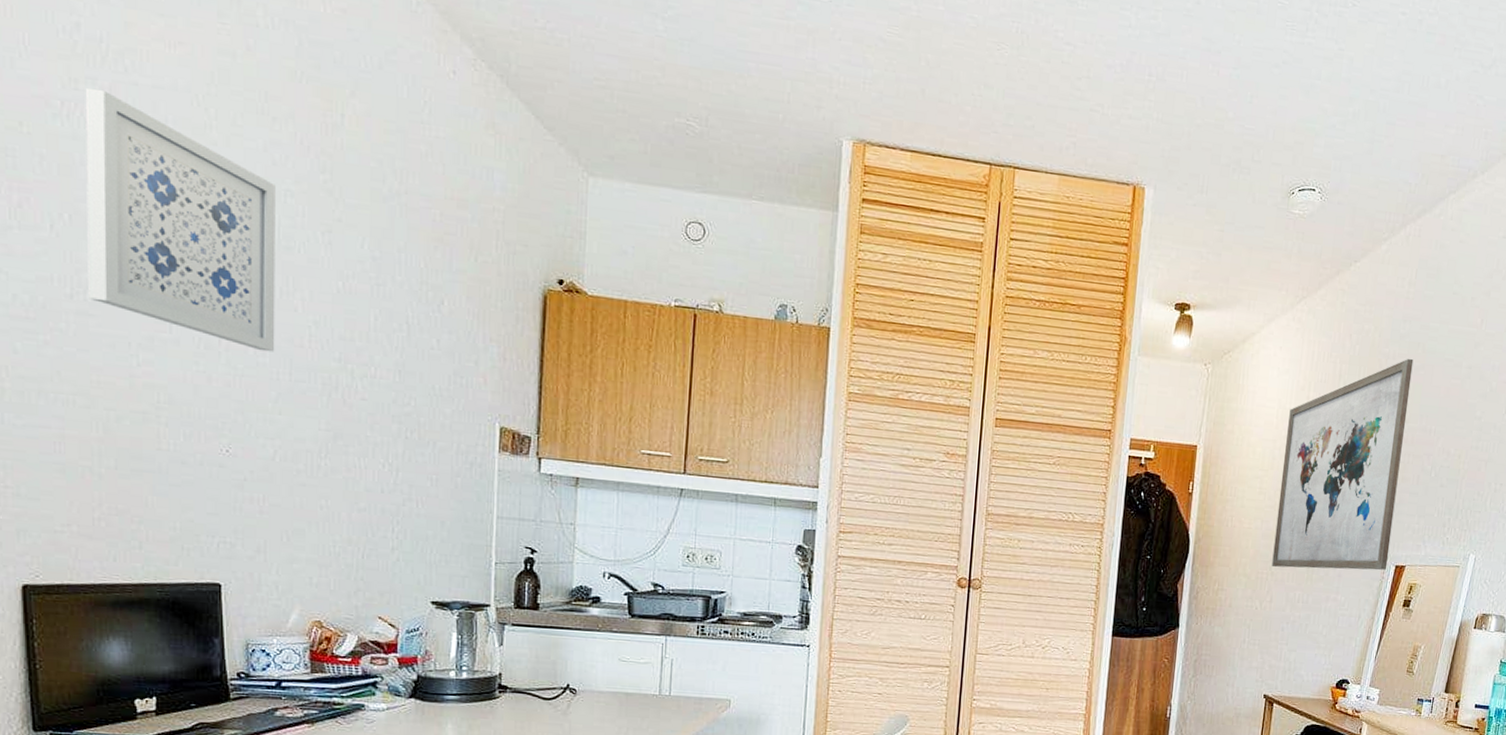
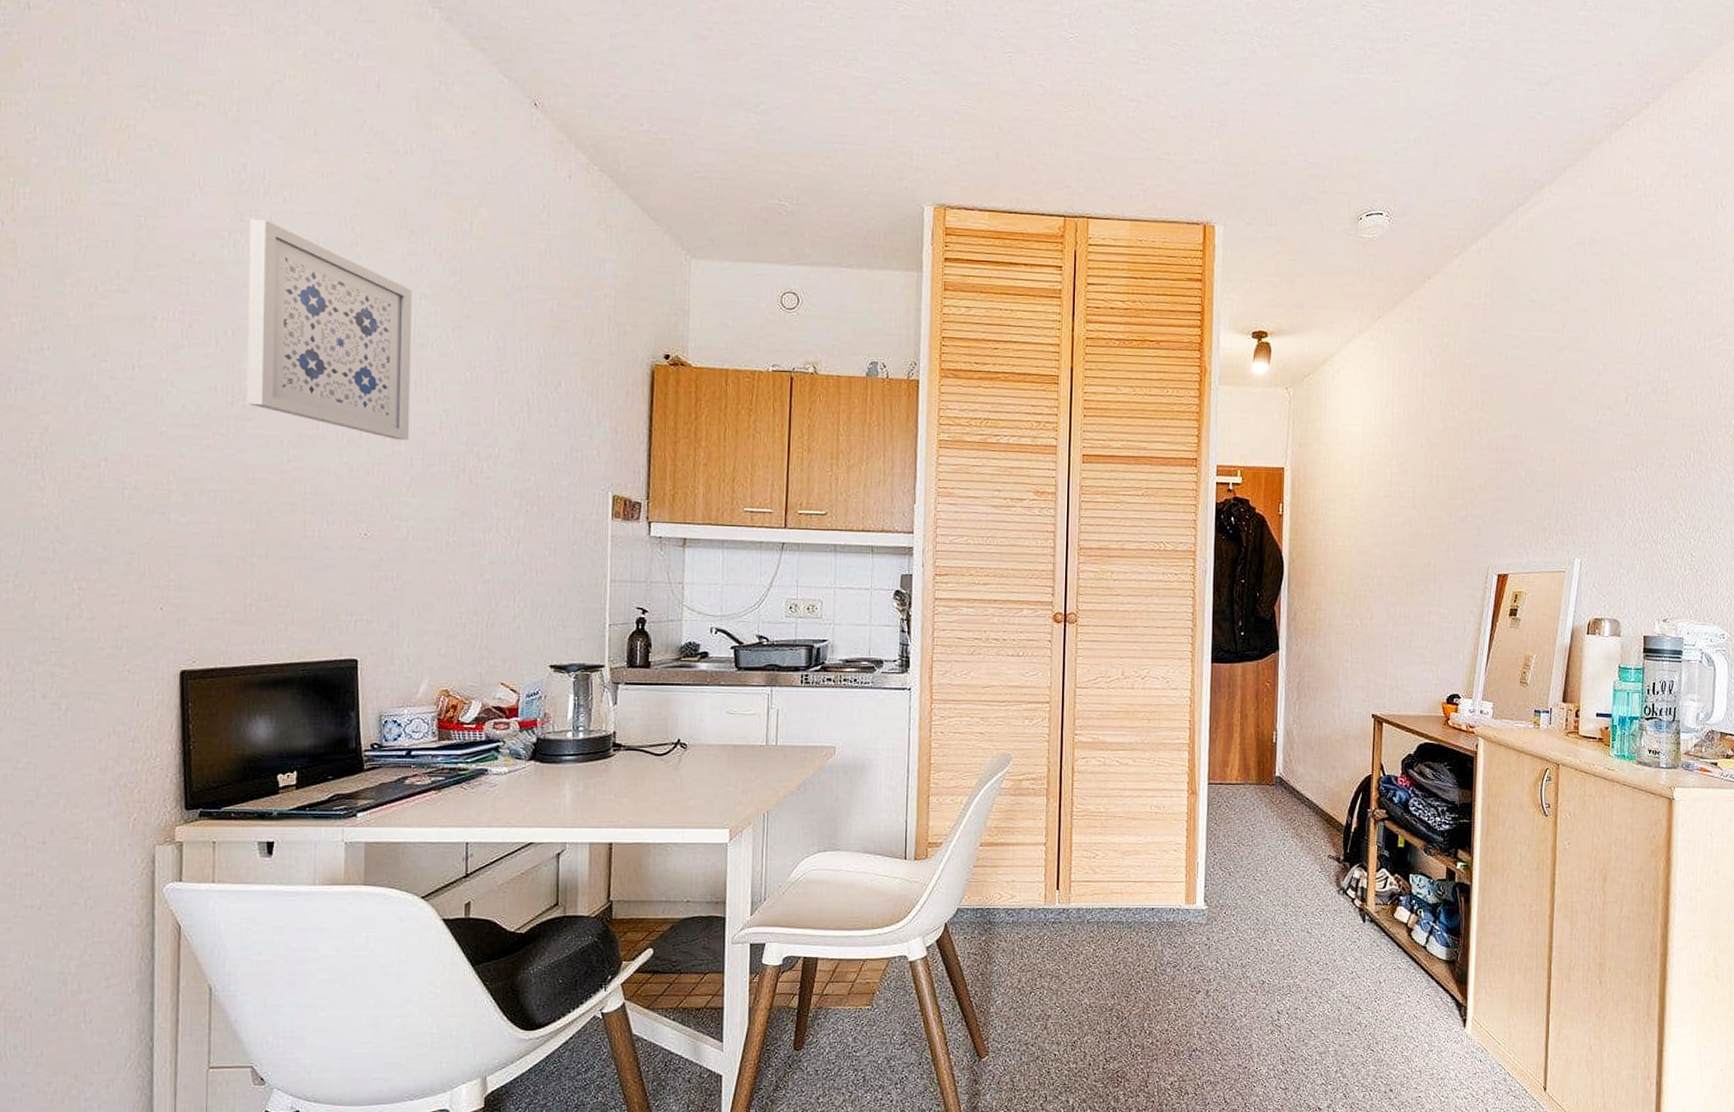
wall art: present [1272,358,1414,571] -> none [1369,367,1497,583]

